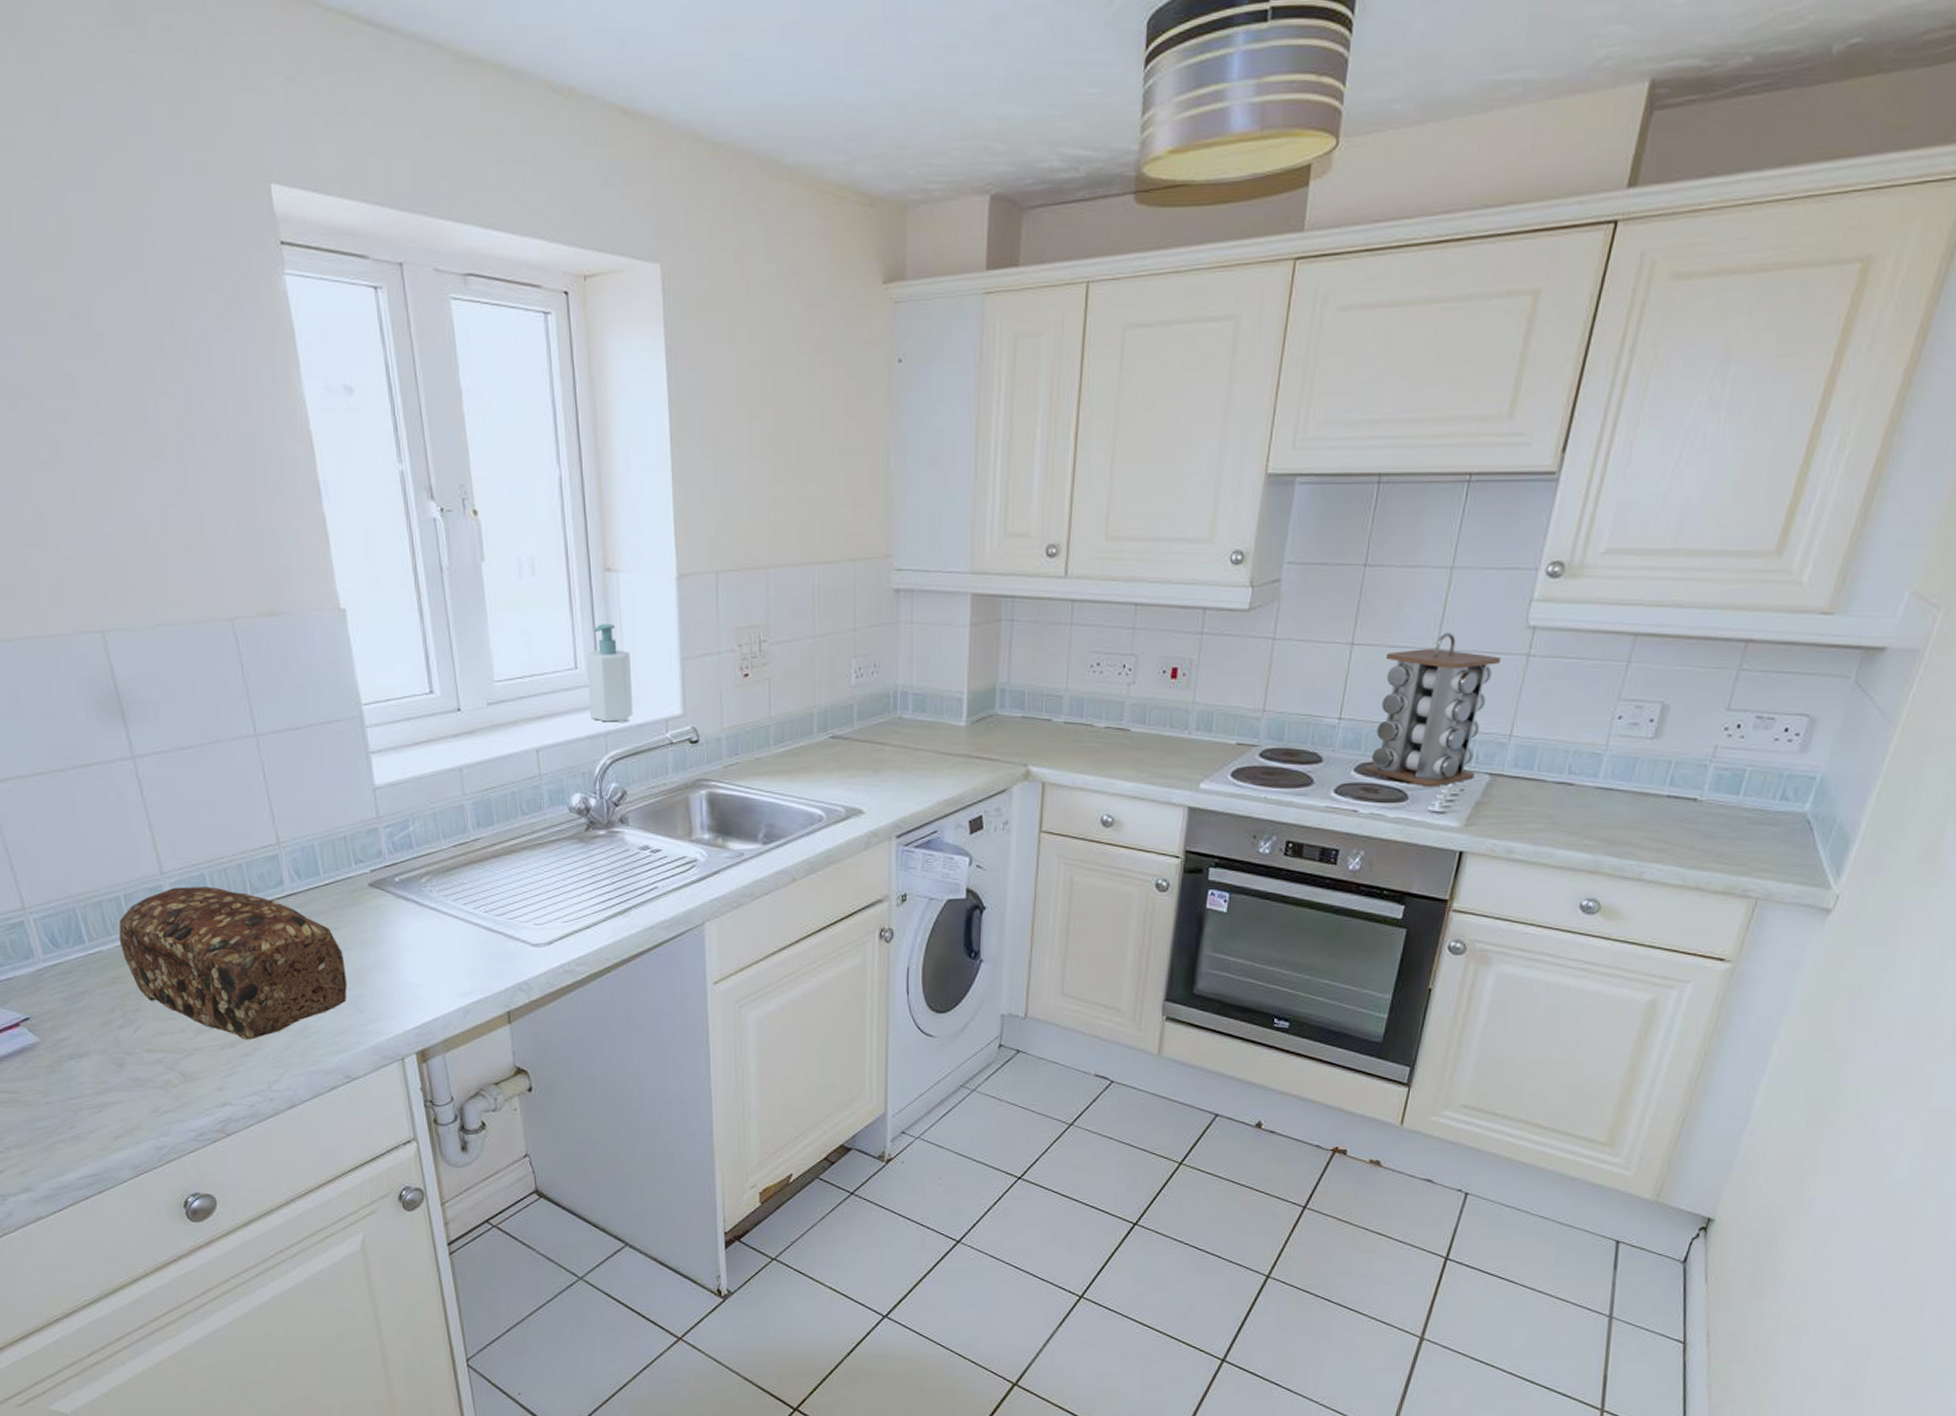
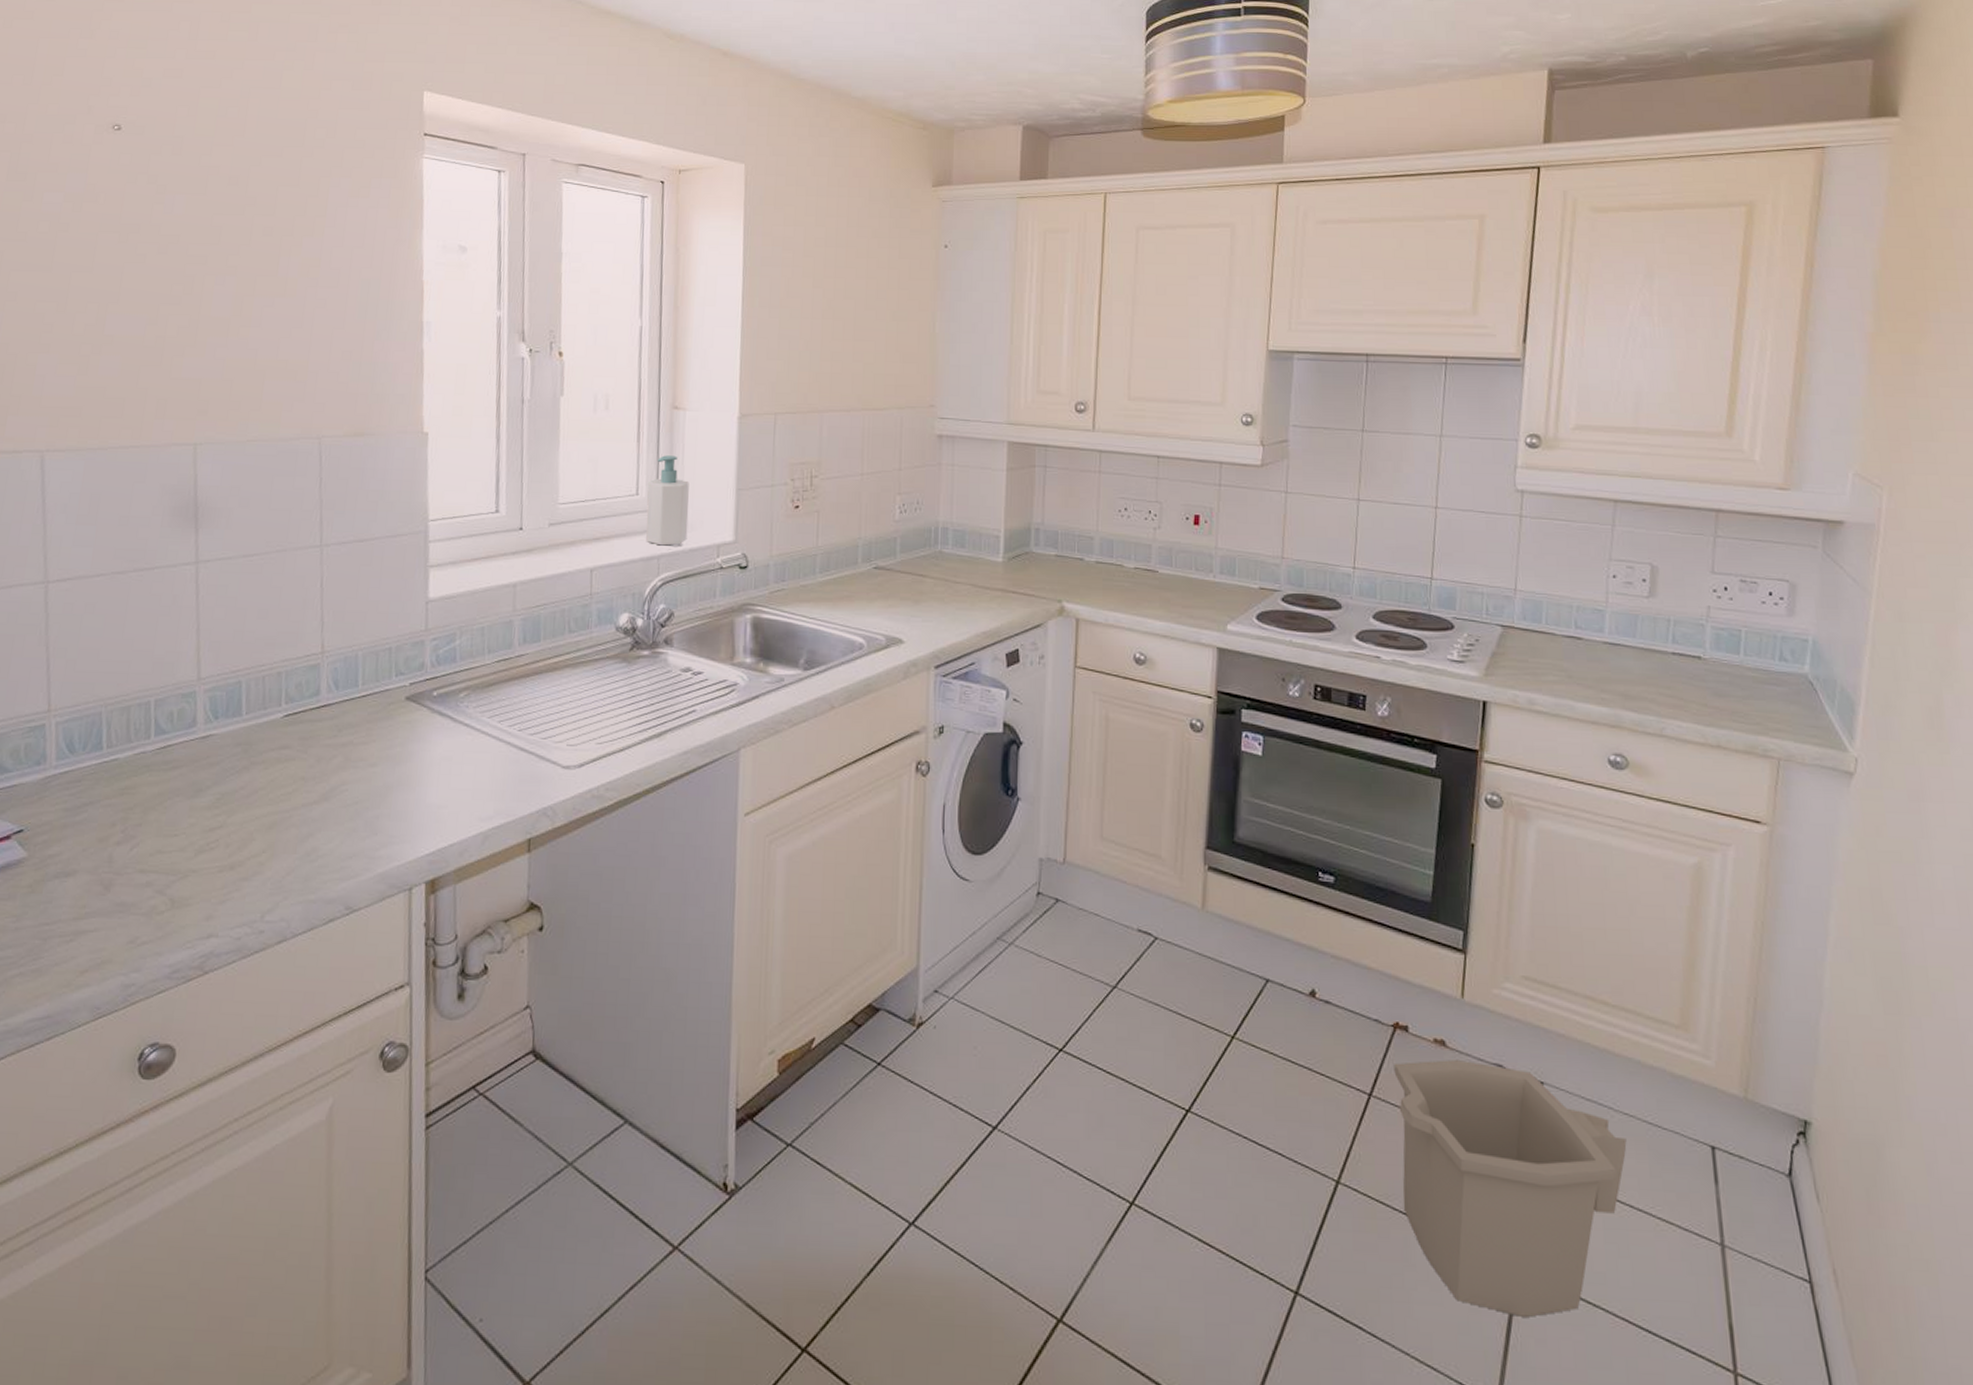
bread loaf: present [119,887,347,1040] -> none [138,693,367,862]
bucket: none [1326,1177,1538,1375] -> present [1394,1059,1627,1319]
spice rack: present [1365,632,1501,787] -> none [1383,492,1497,637]

